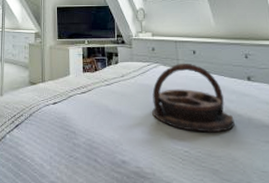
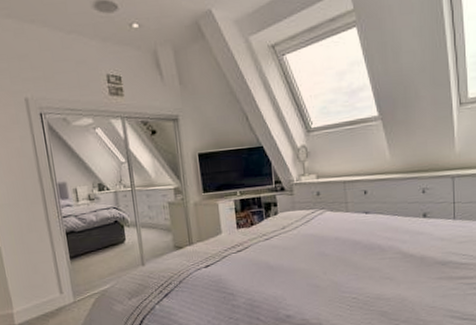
serving tray: present [152,63,235,133] -> none [318,205,406,277]

